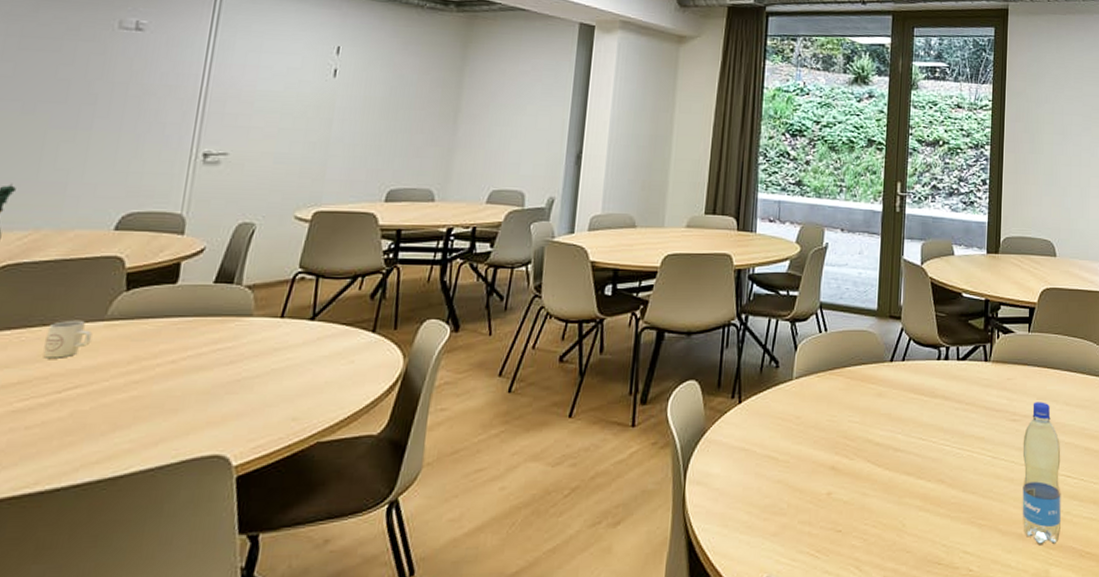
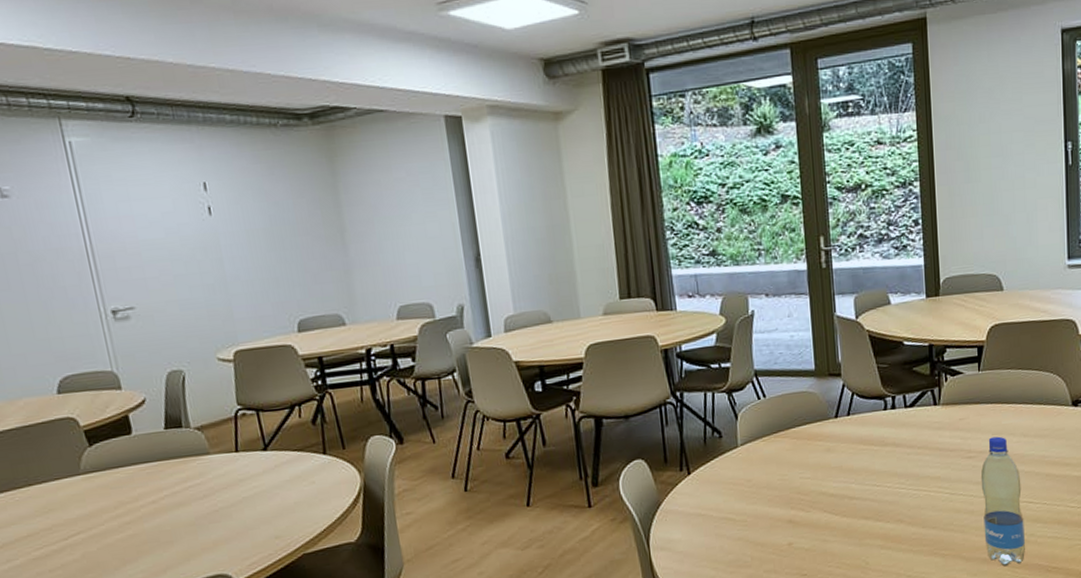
mug: present [43,319,93,358] -> none [34,477,76,513]

